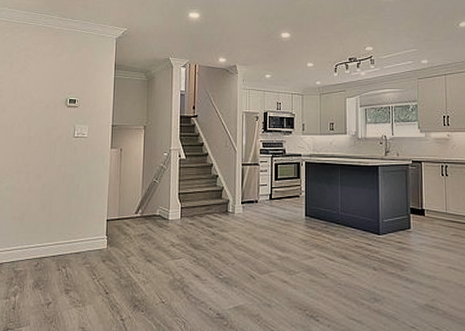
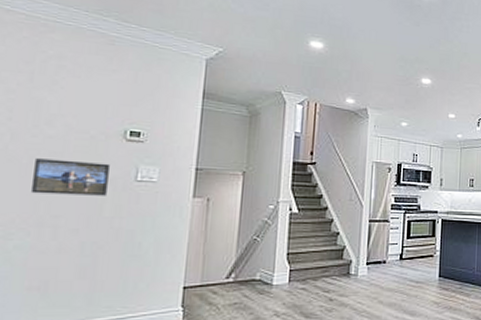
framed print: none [14,124,58,149] -> present [32,158,110,196]

